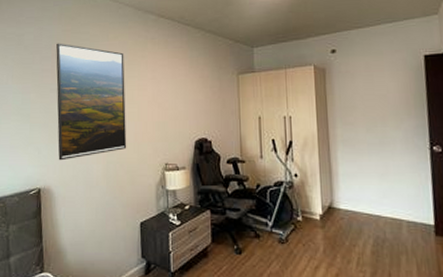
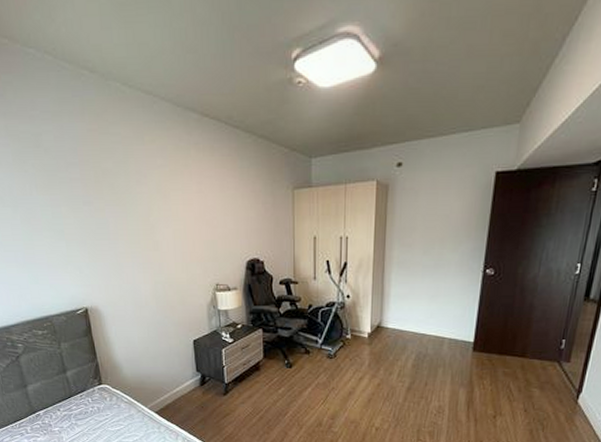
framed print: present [56,43,127,161] -> none [82,146,175,280]

